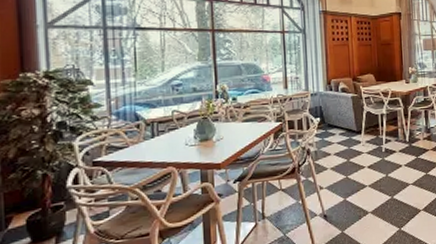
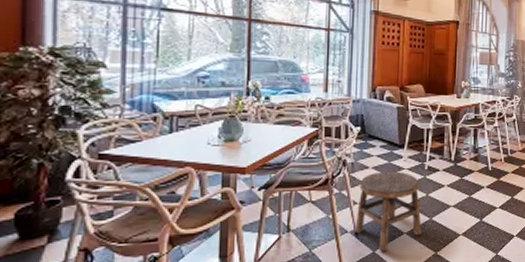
stool: none [323,155,385,231] -> present [355,171,422,252]

